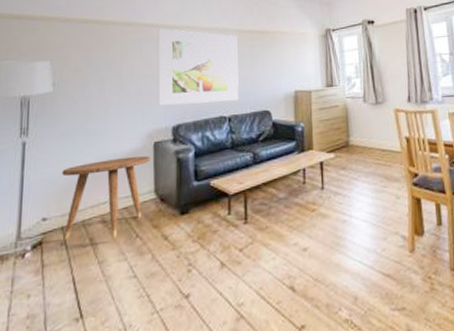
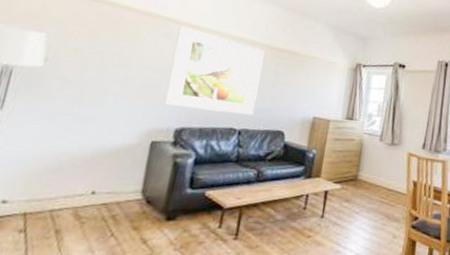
side table: present [62,155,151,241] -> none [25,150,145,235]

